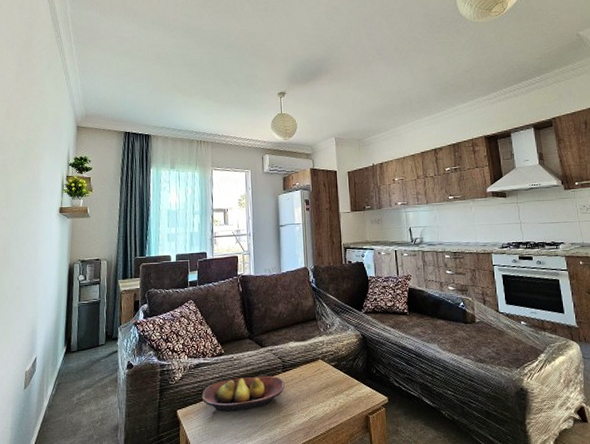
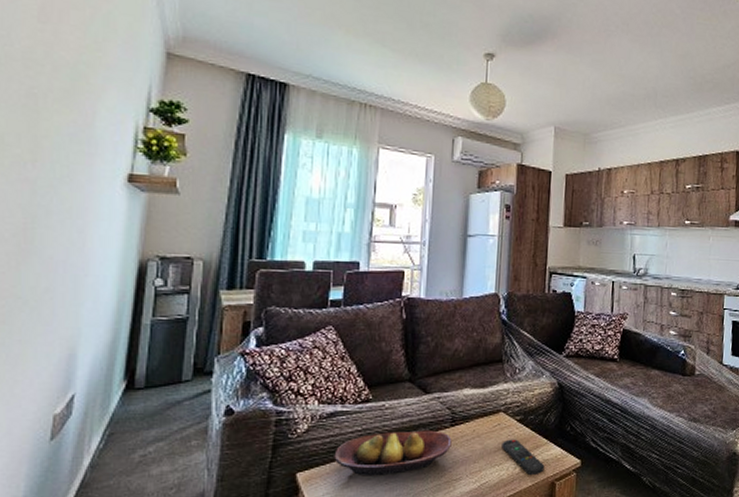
remote control: none [323,381,359,411] -> present [502,439,545,476]

